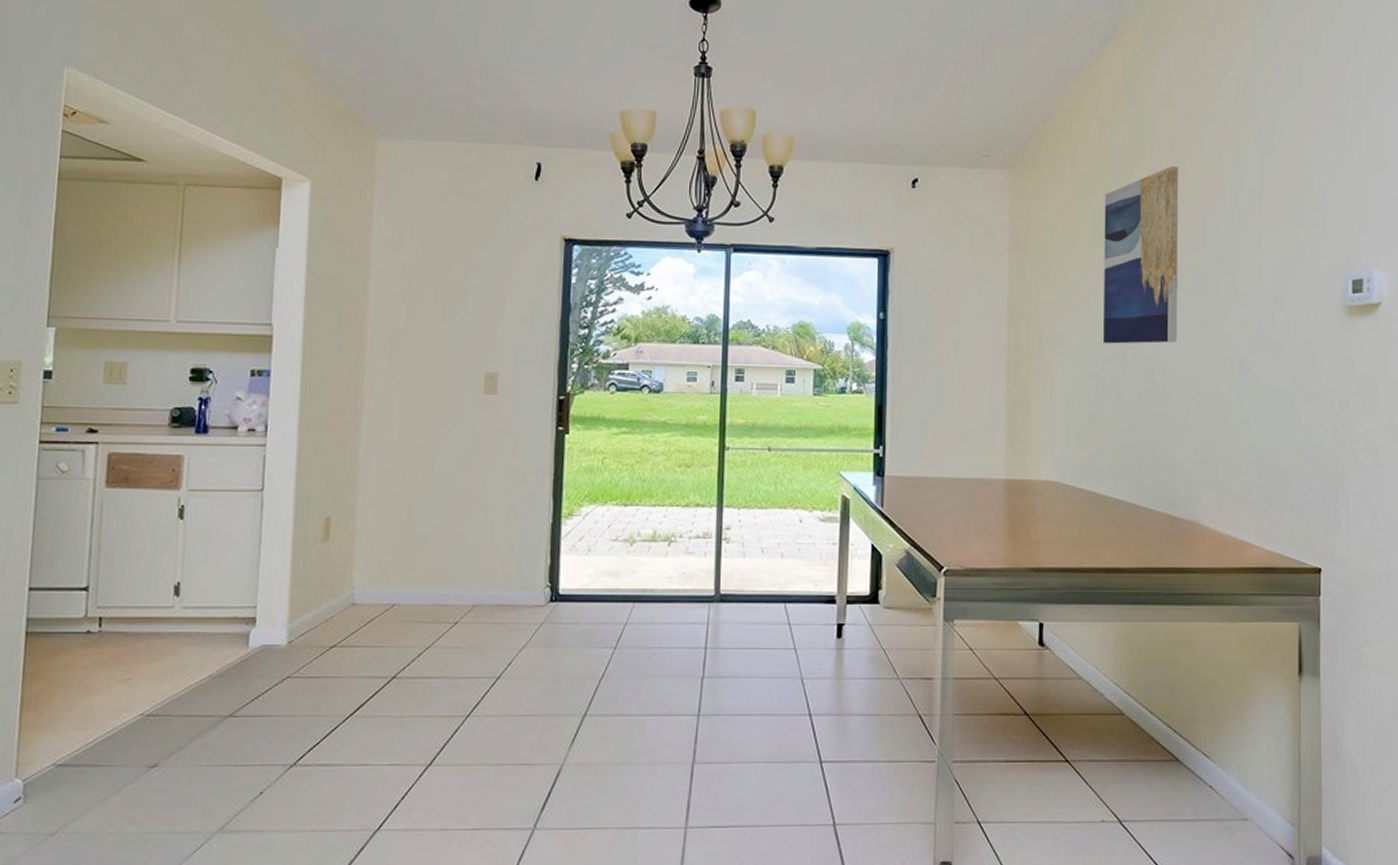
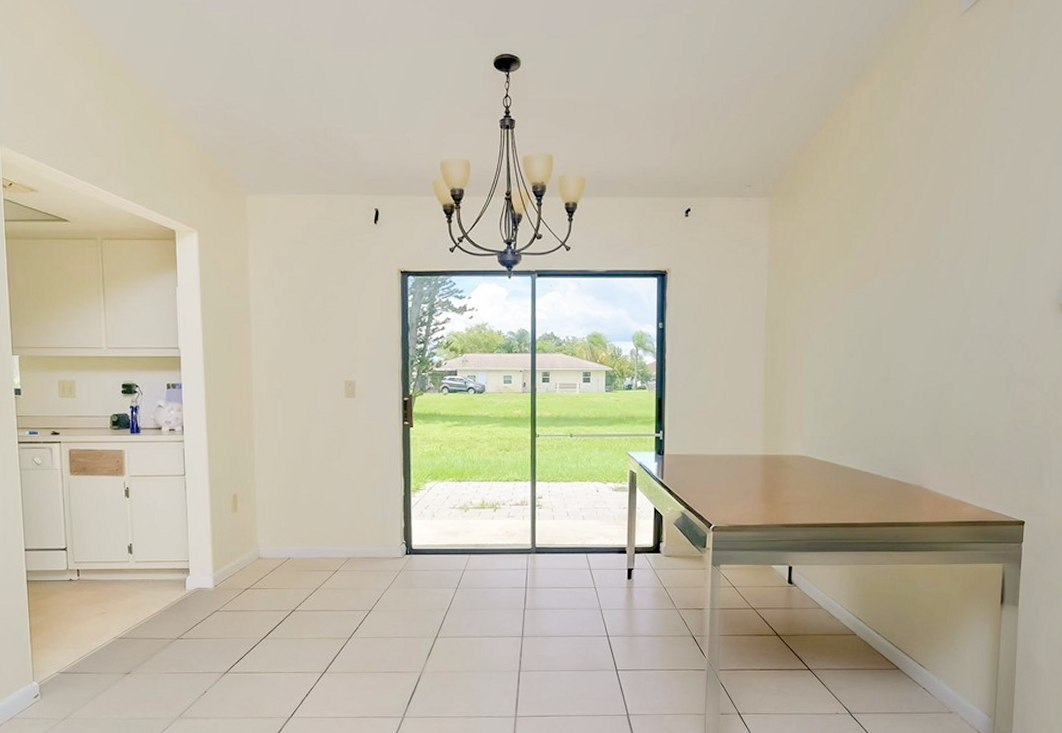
wall art: present [1103,166,1179,344] -> none [847,188,917,343]

